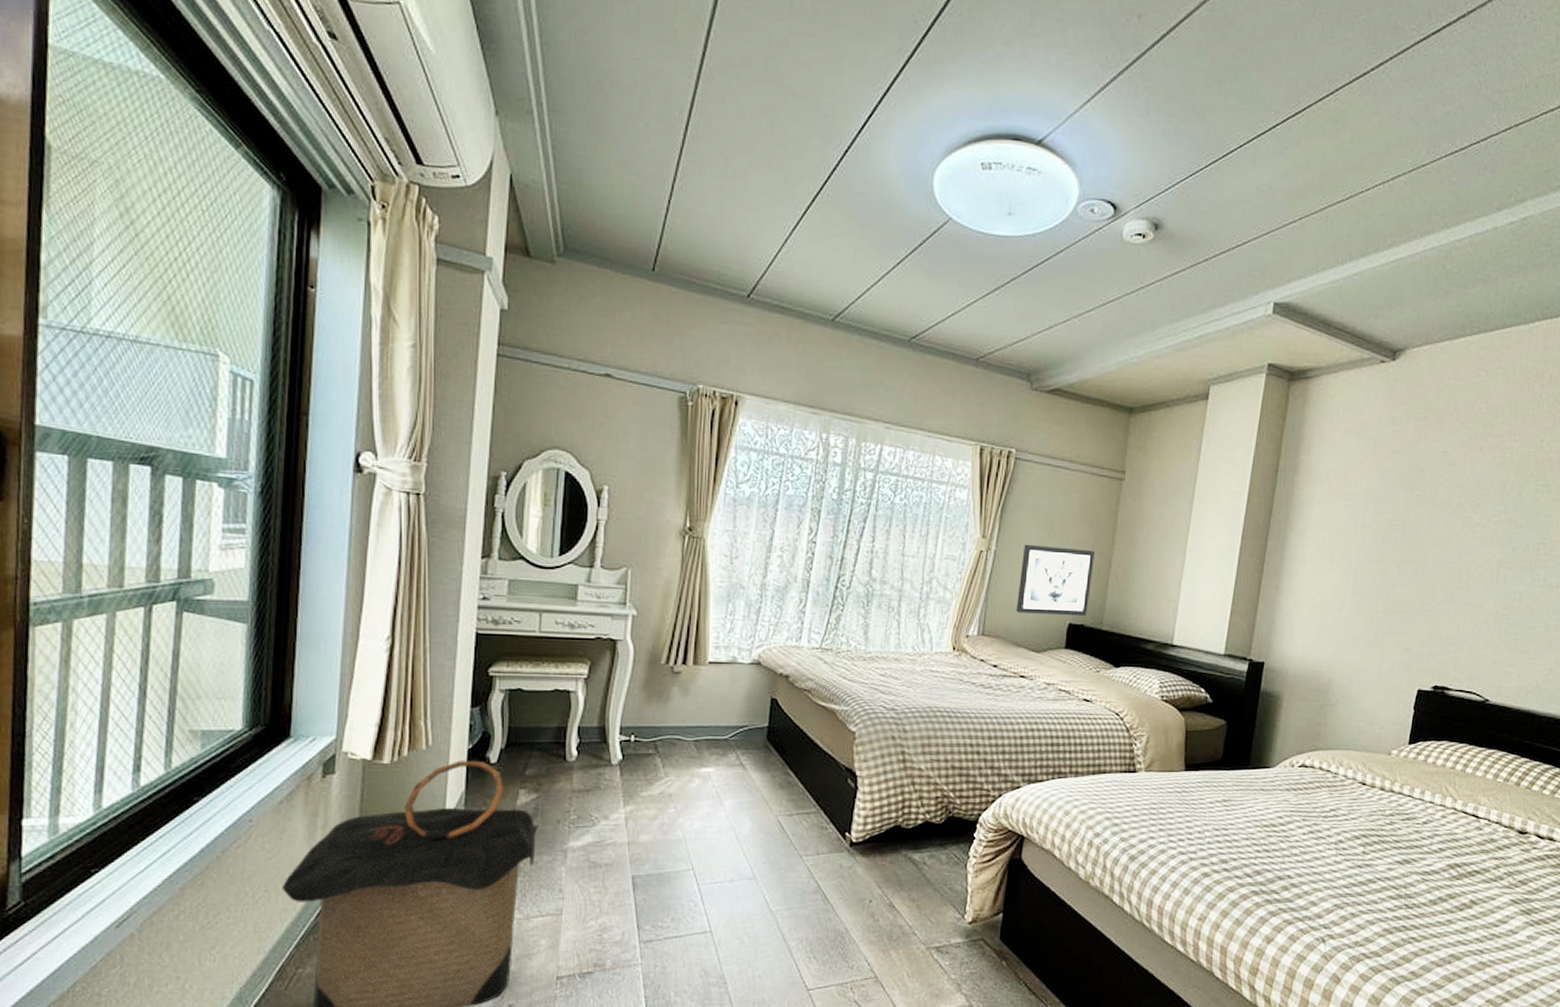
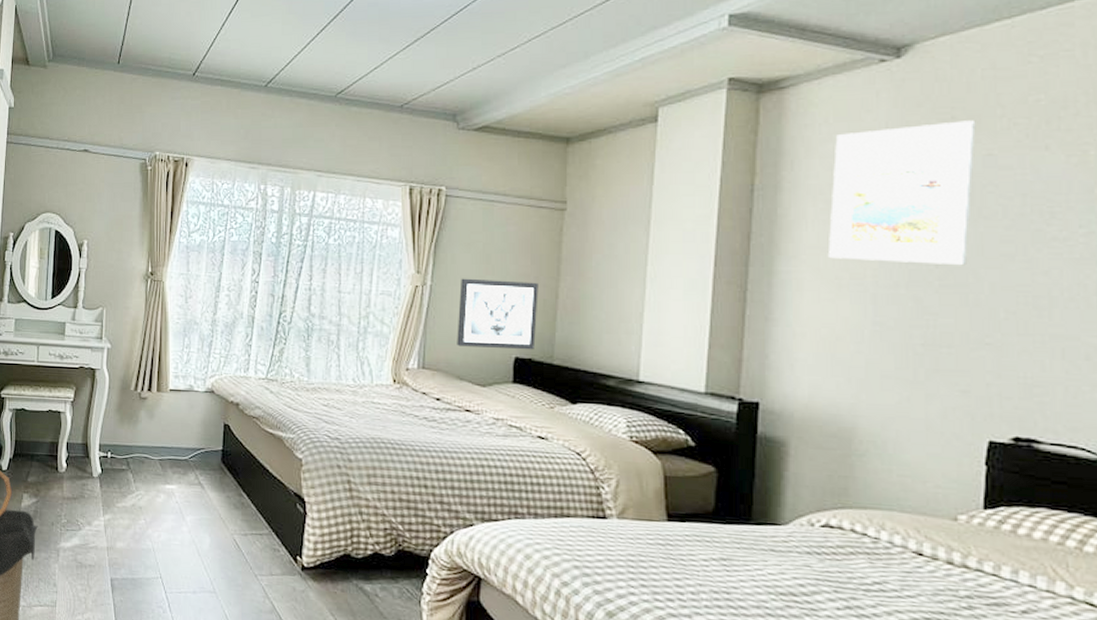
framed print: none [1326,421,1439,545] -> present [827,120,976,266]

